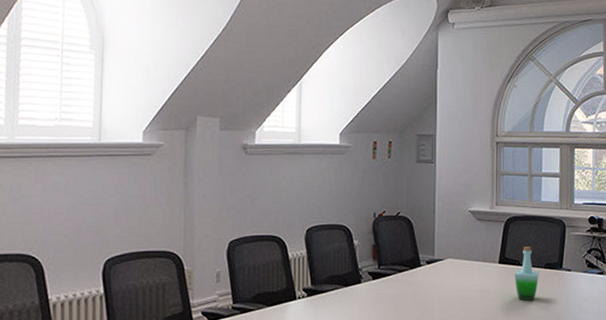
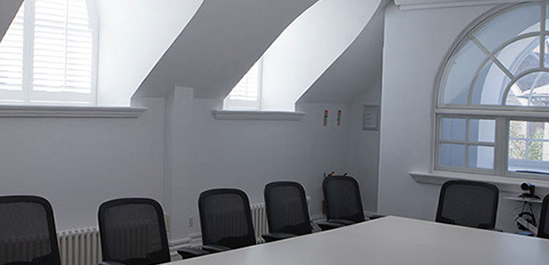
bottle: present [514,247,539,301] -> none [449,208,473,257]

